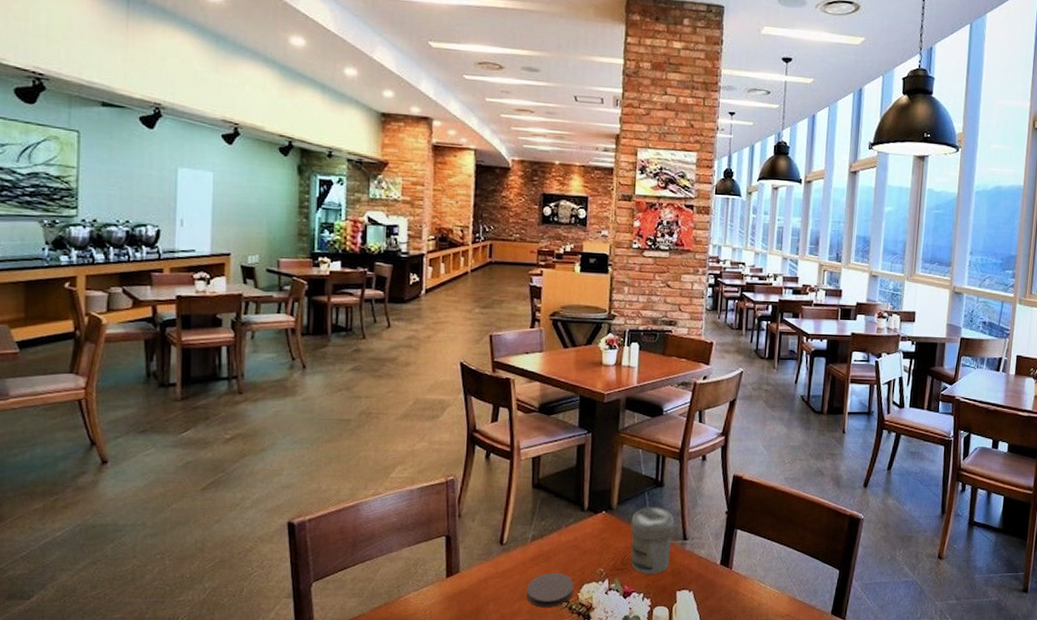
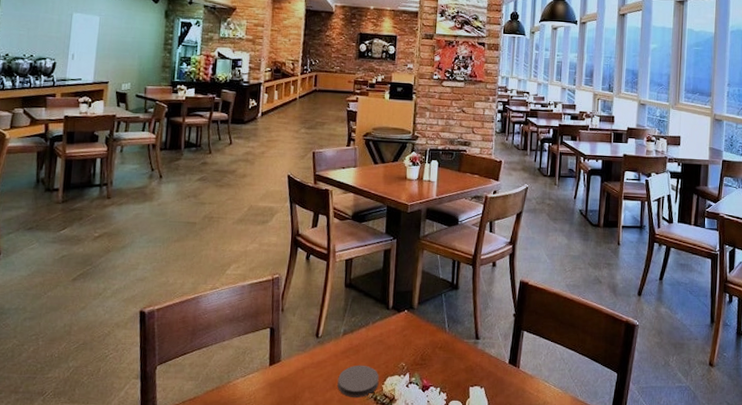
jar: present [630,507,674,574] -> none [429,307,468,370]

